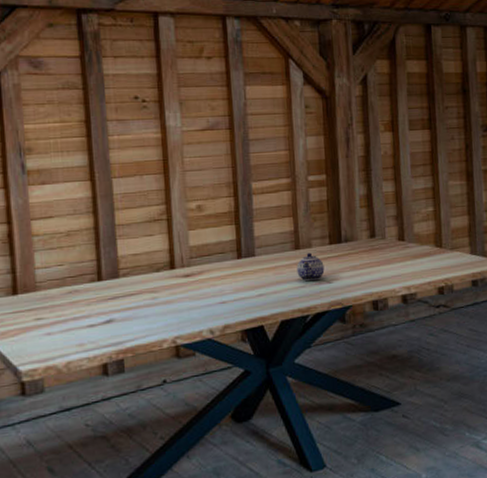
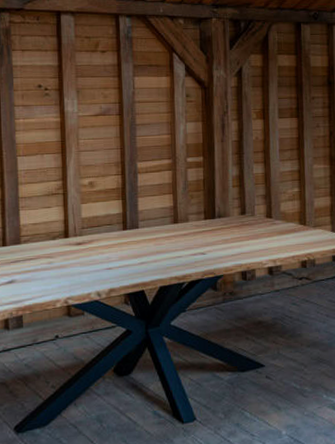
teapot: present [296,252,325,281] -> none [175,226,200,252]

